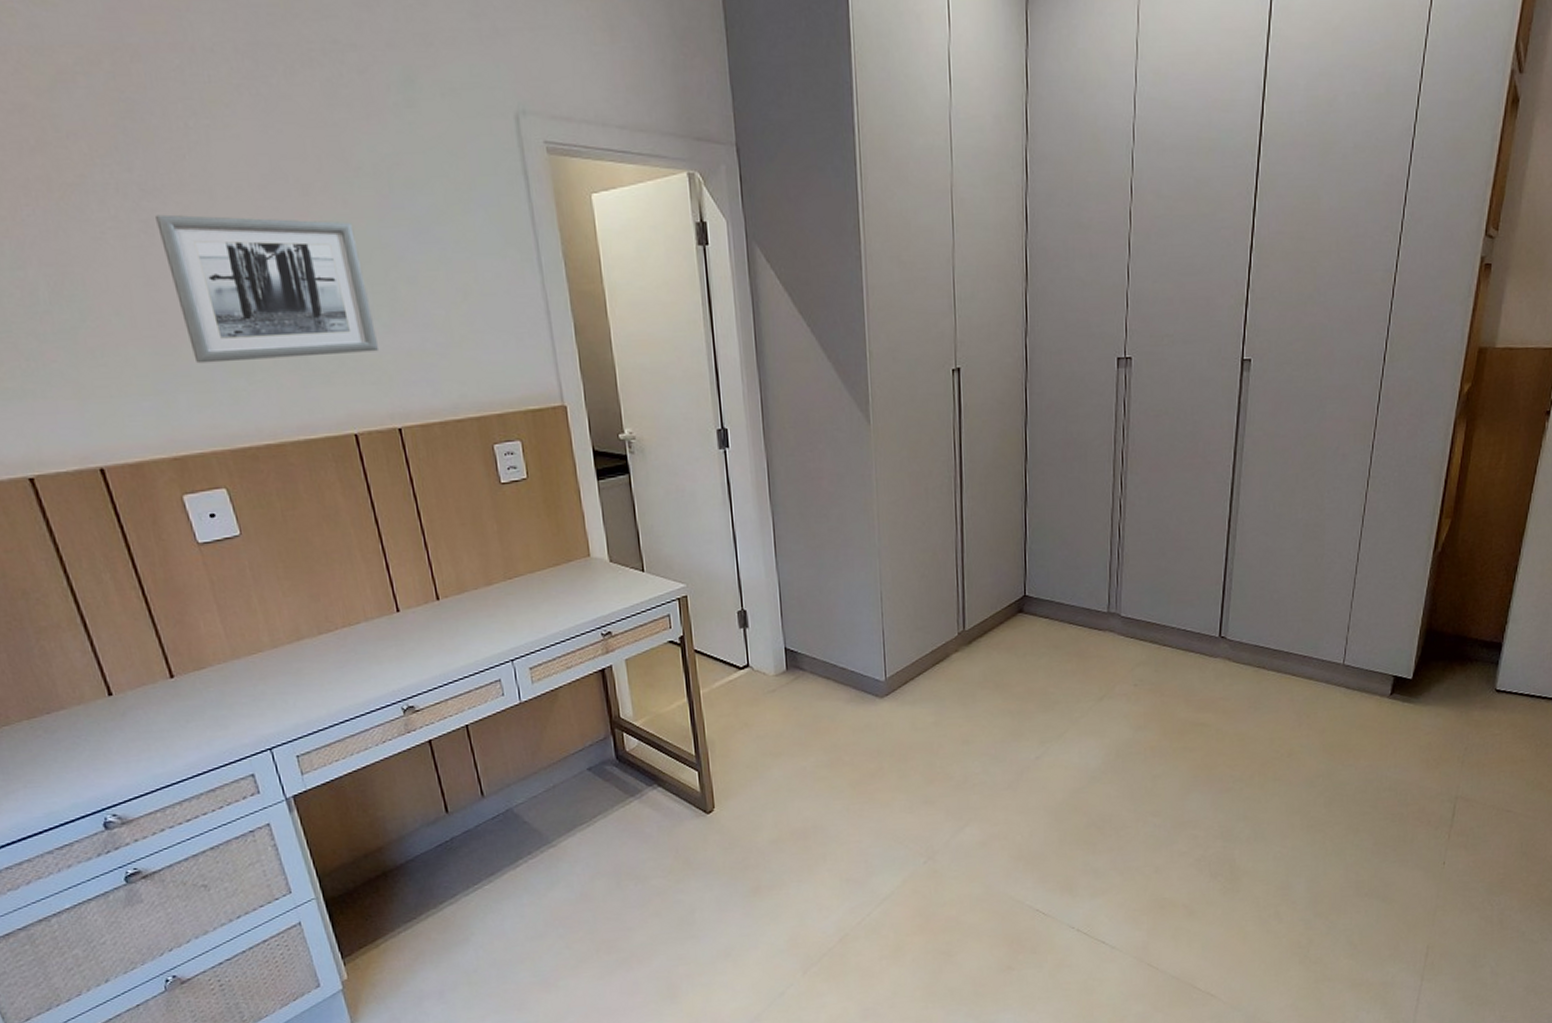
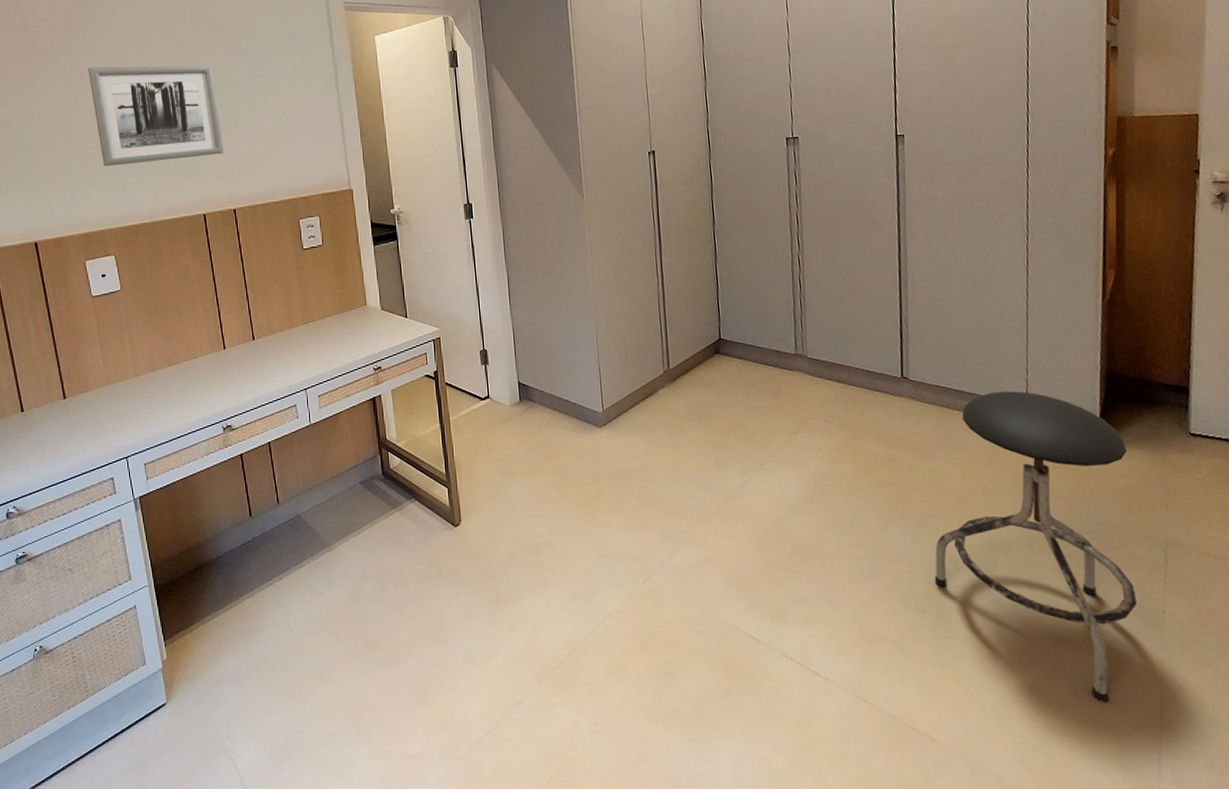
stool: none [1230,649,1434,950] -> present [934,391,1138,703]

